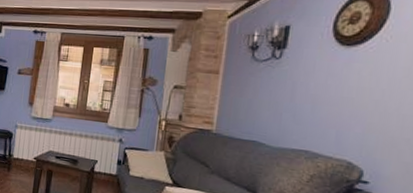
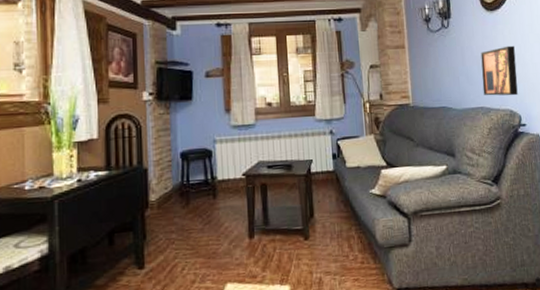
wall art: none [312,88,374,147] -> present [481,45,518,96]

